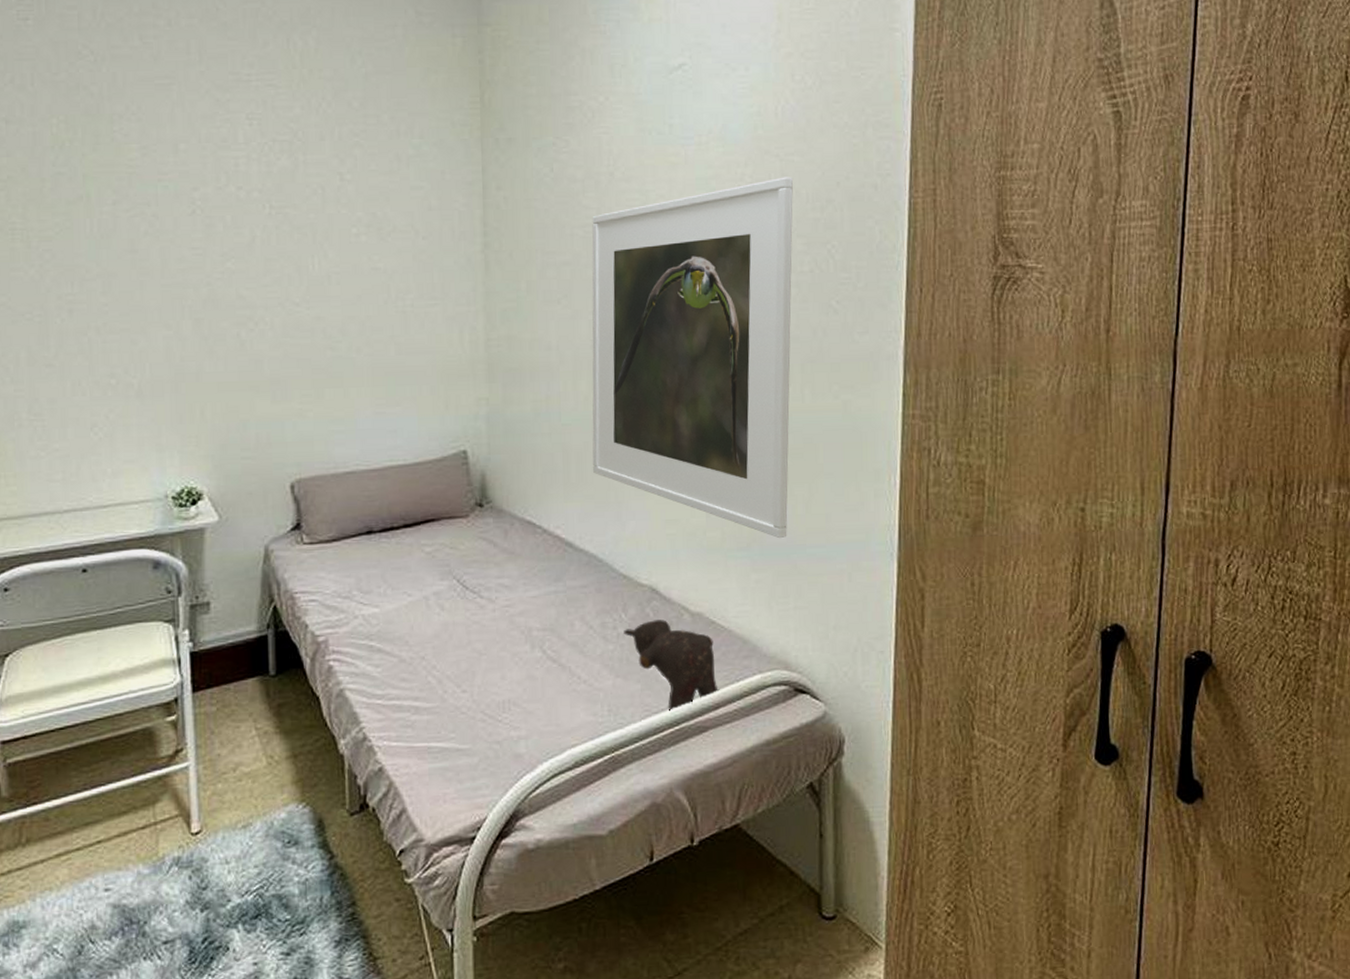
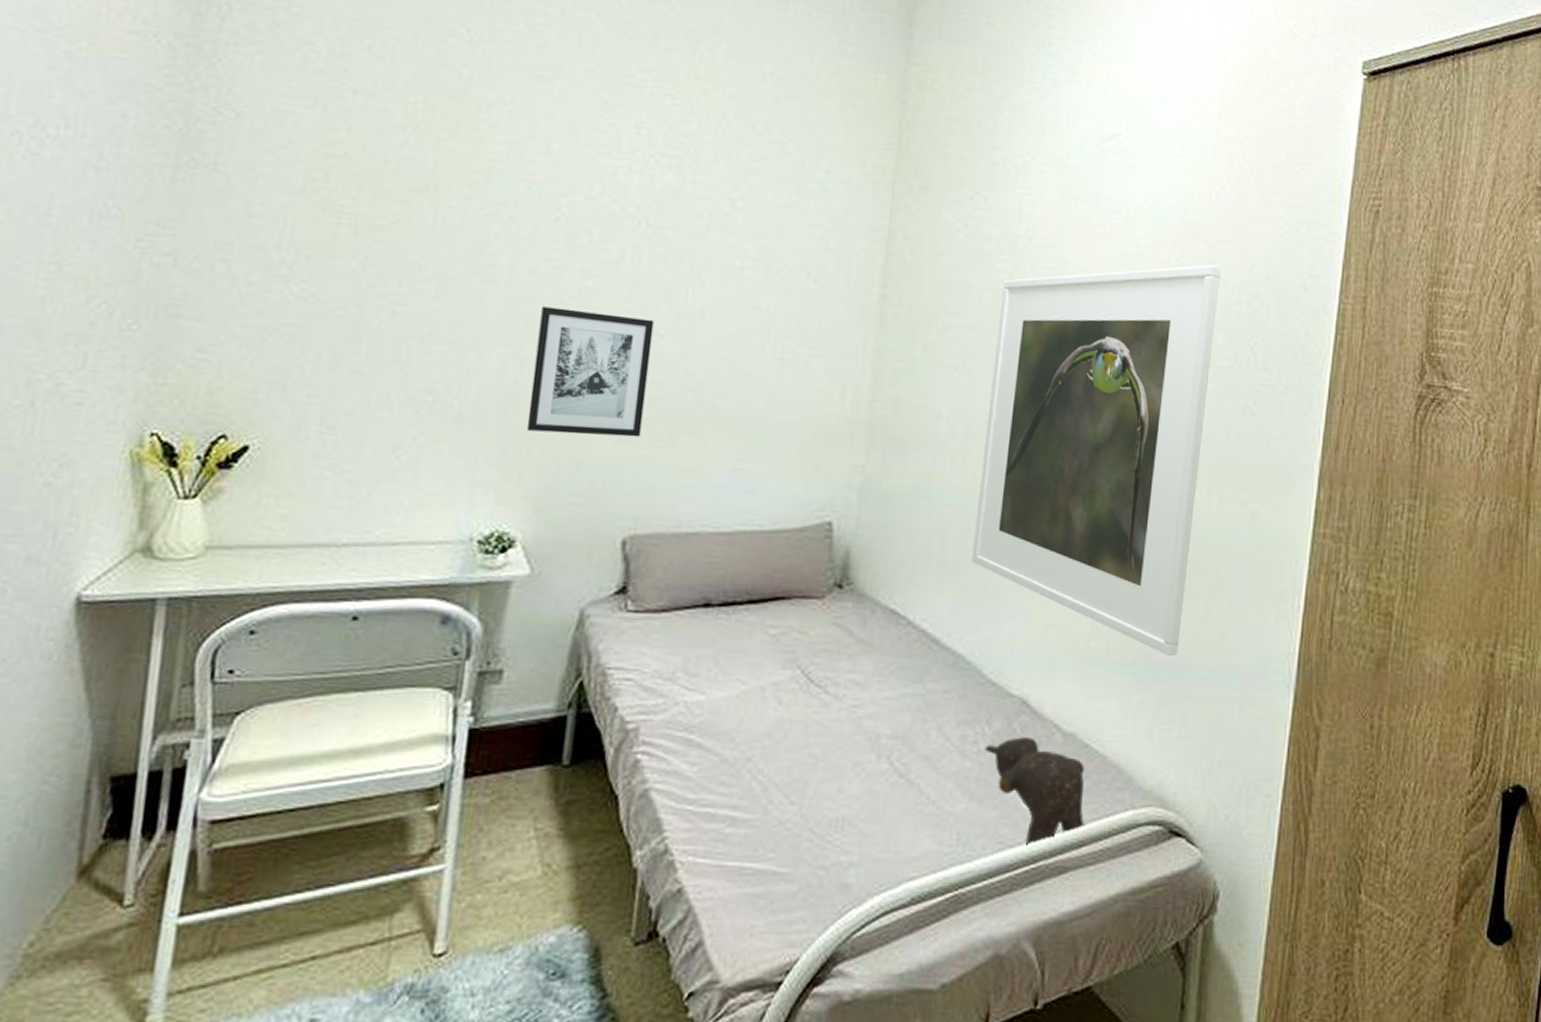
wall art: none [193,289,293,399] -> present [526,306,654,438]

